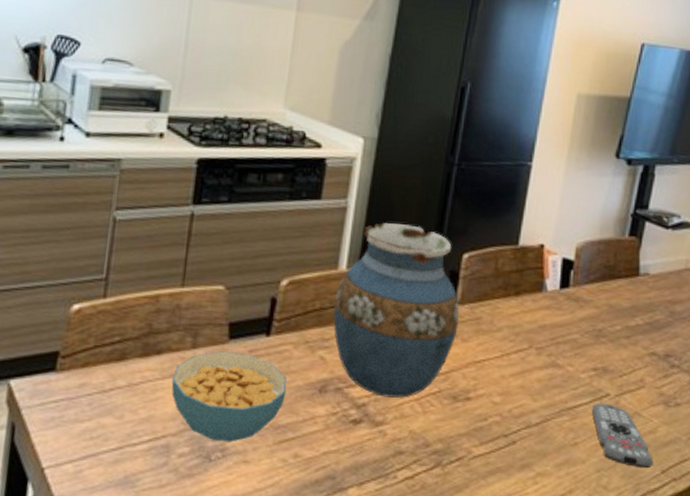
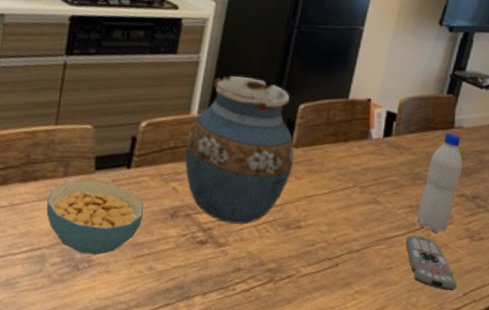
water bottle: none [602,281,652,399] -> present [416,132,463,233]

